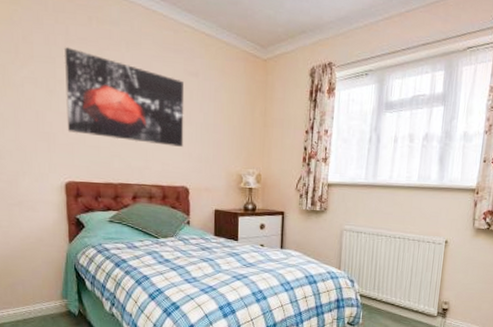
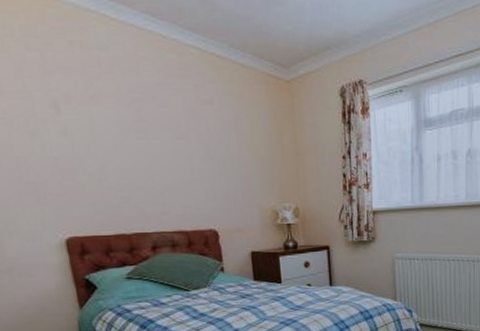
wall art: present [64,47,185,147] -> none [43,79,206,185]

